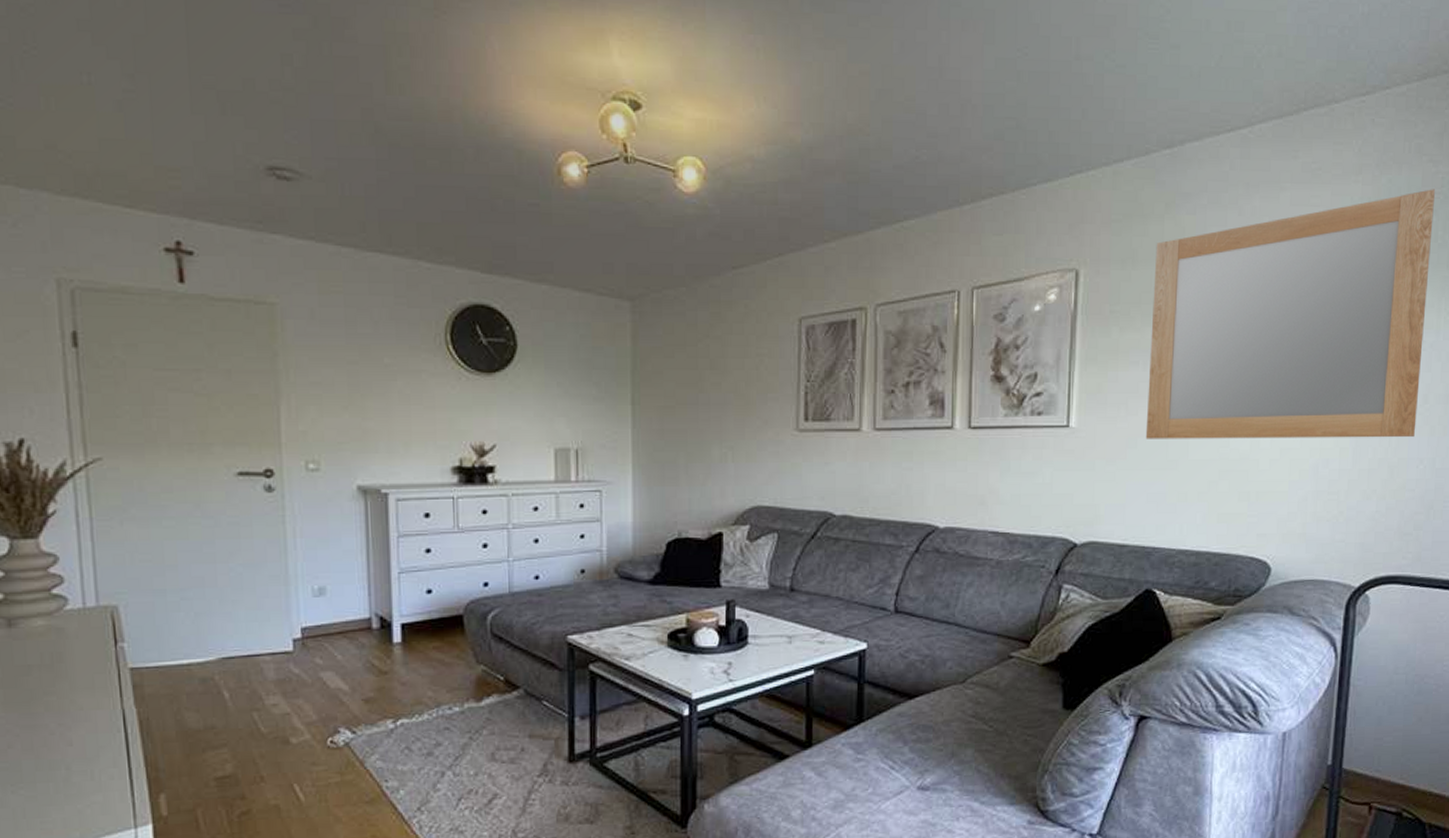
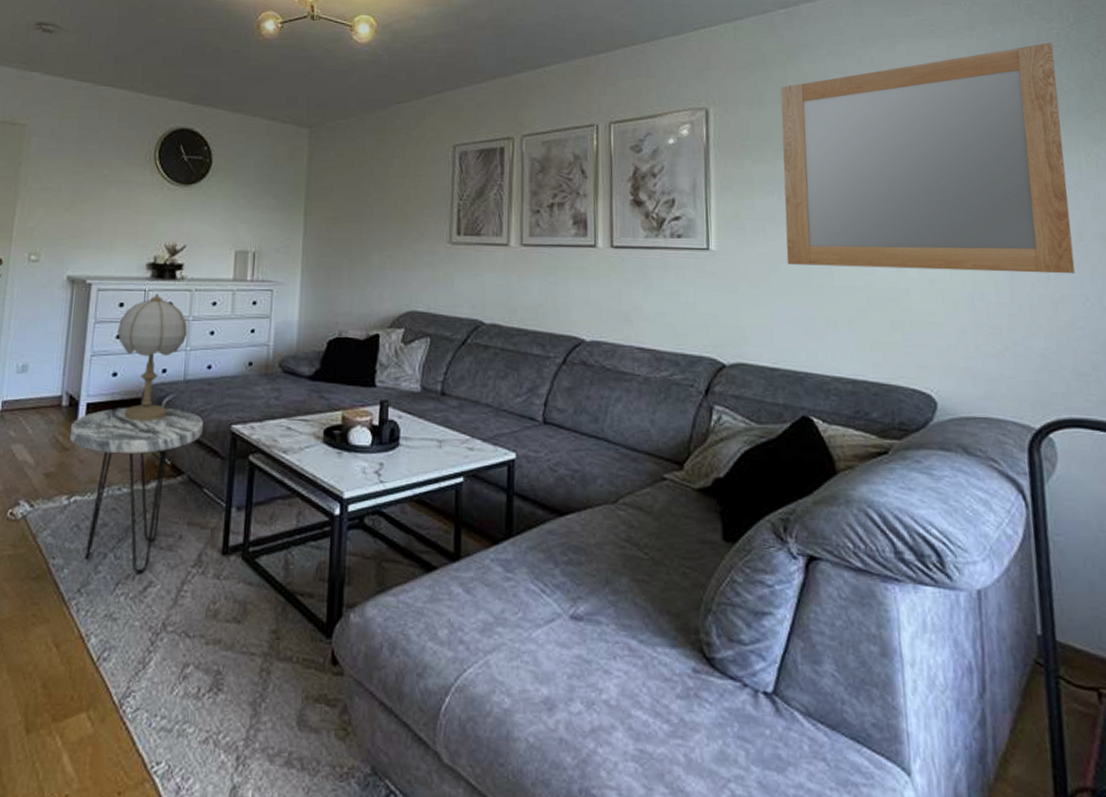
side table: none [385,622,537,788] -> present [69,407,204,574]
table lamp: none [425,500,509,639] -> present [117,293,188,422]

